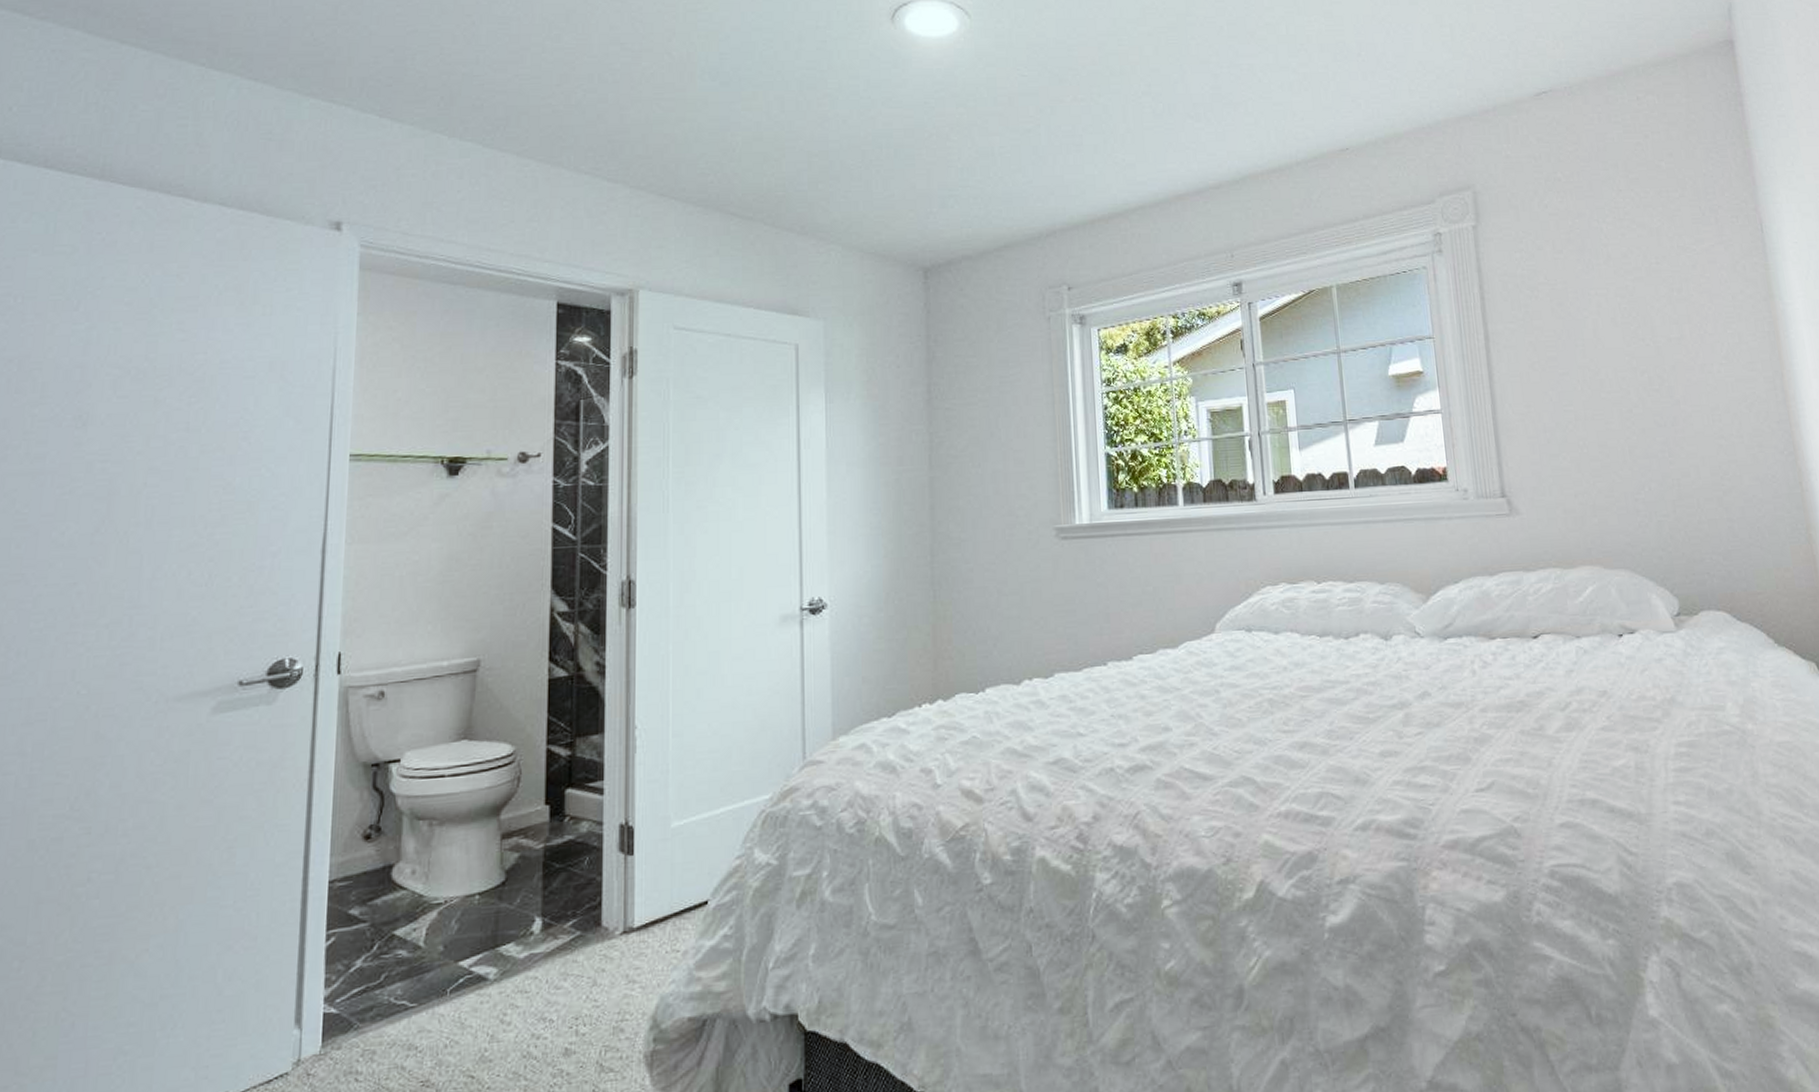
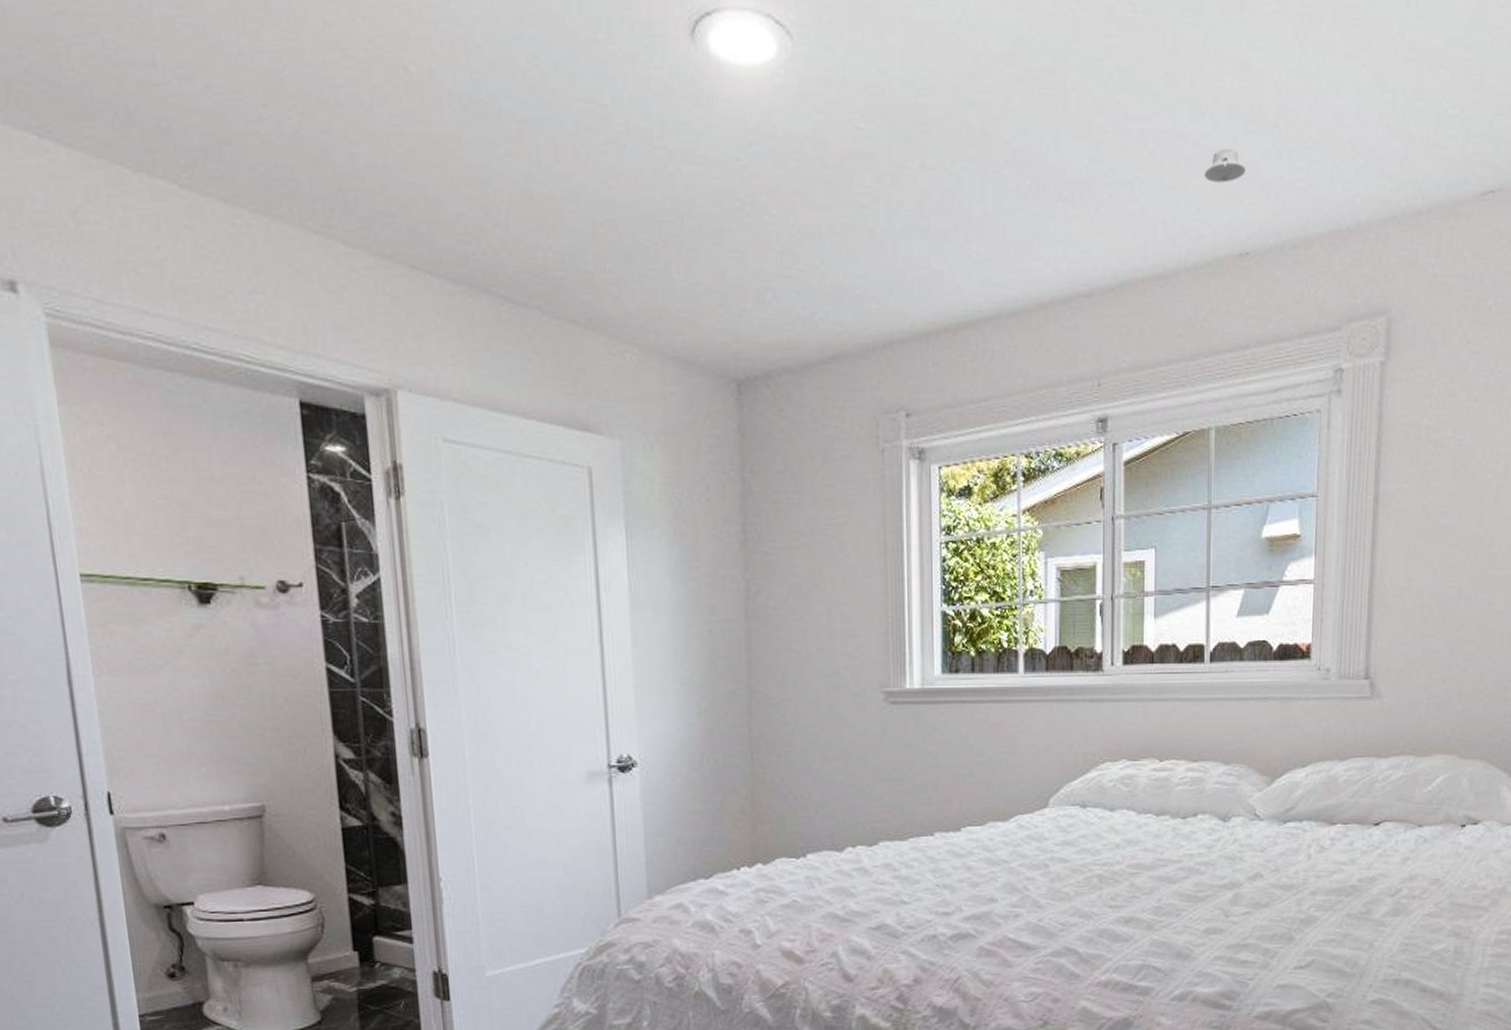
recessed light: none [1305,73,1338,98] -> present [1205,148,1245,183]

